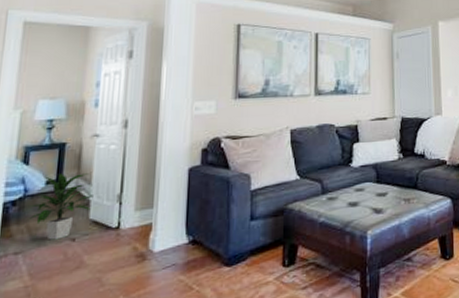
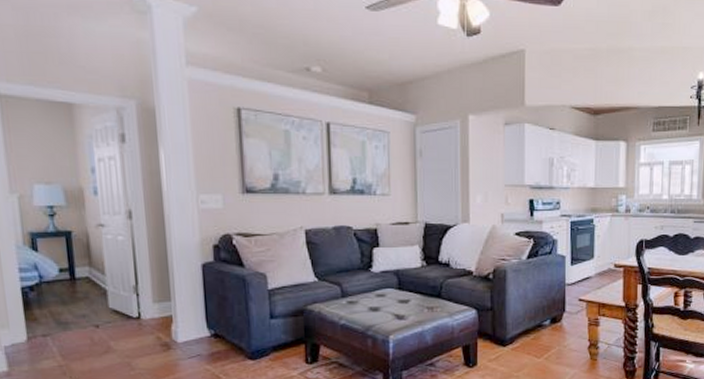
indoor plant: present [26,173,93,240] -> none [47,262,109,326]

